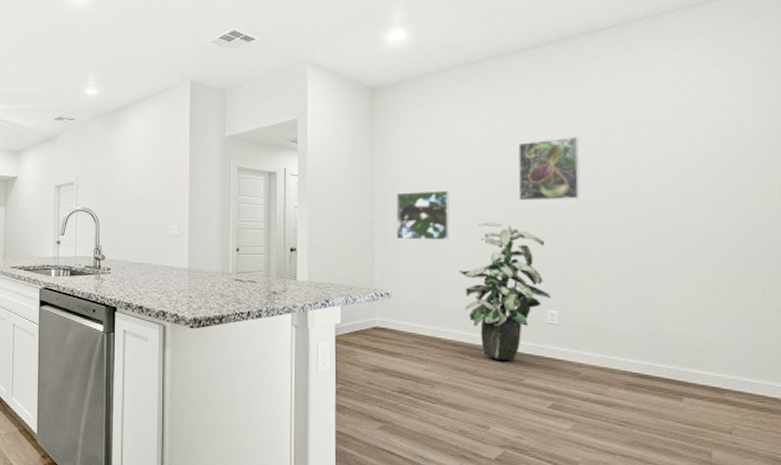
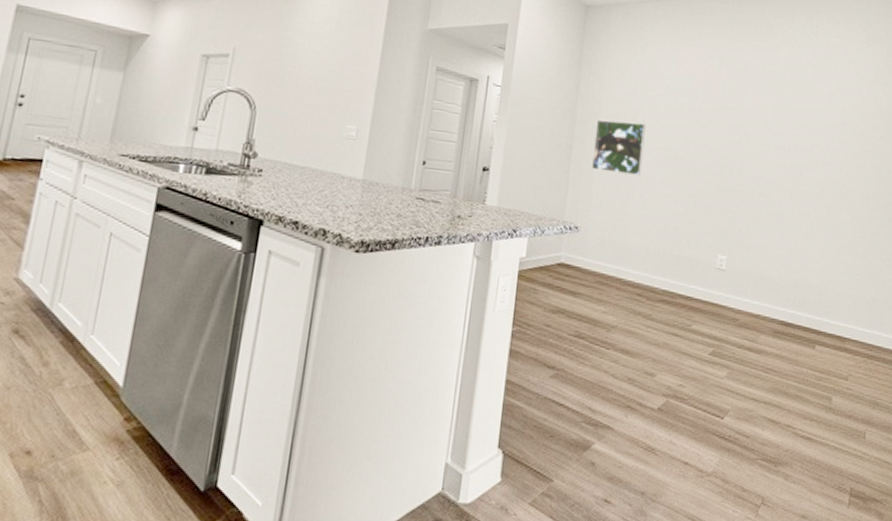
indoor plant: present [459,222,552,362] -> none [645,160,723,306]
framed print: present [518,137,581,201] -> none [705,85,760,148]

